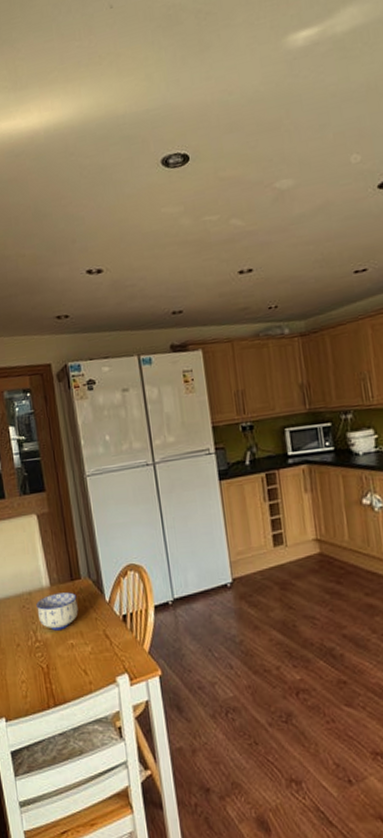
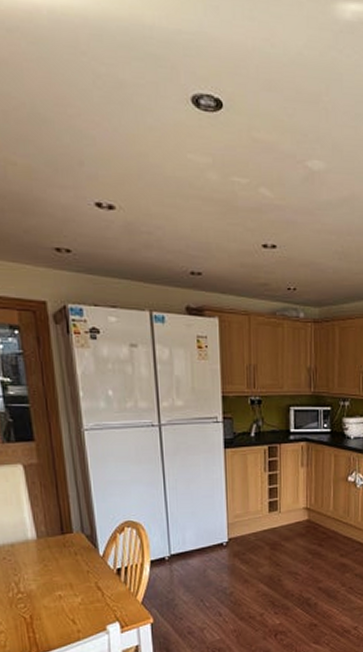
bowl: present [36,592,78,631] -> none [19,545,69,583]

